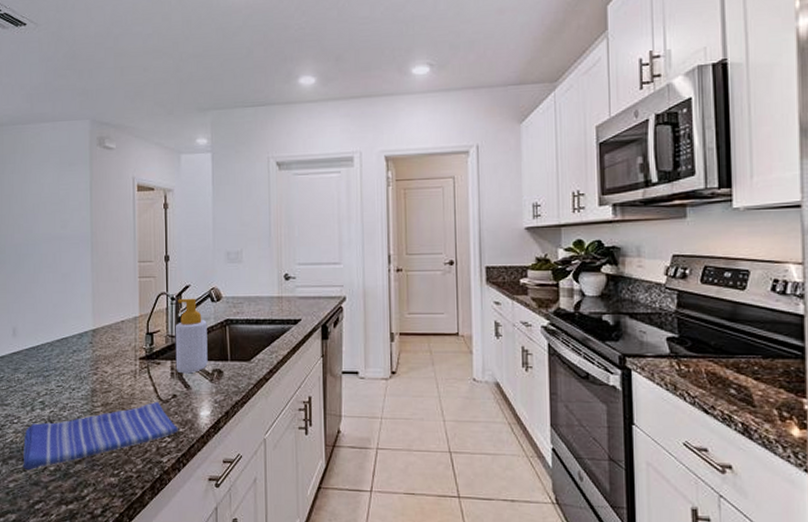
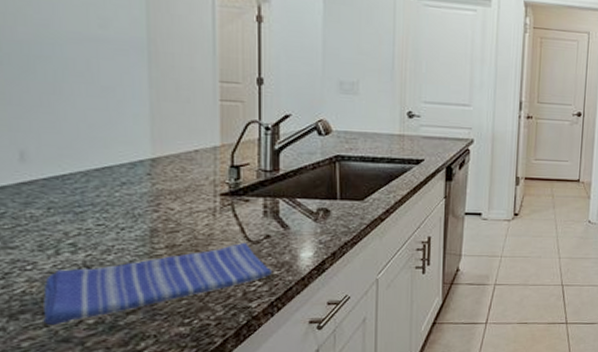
soap bottle: present [175,298,208,374] -> none [269,128,312,213]

